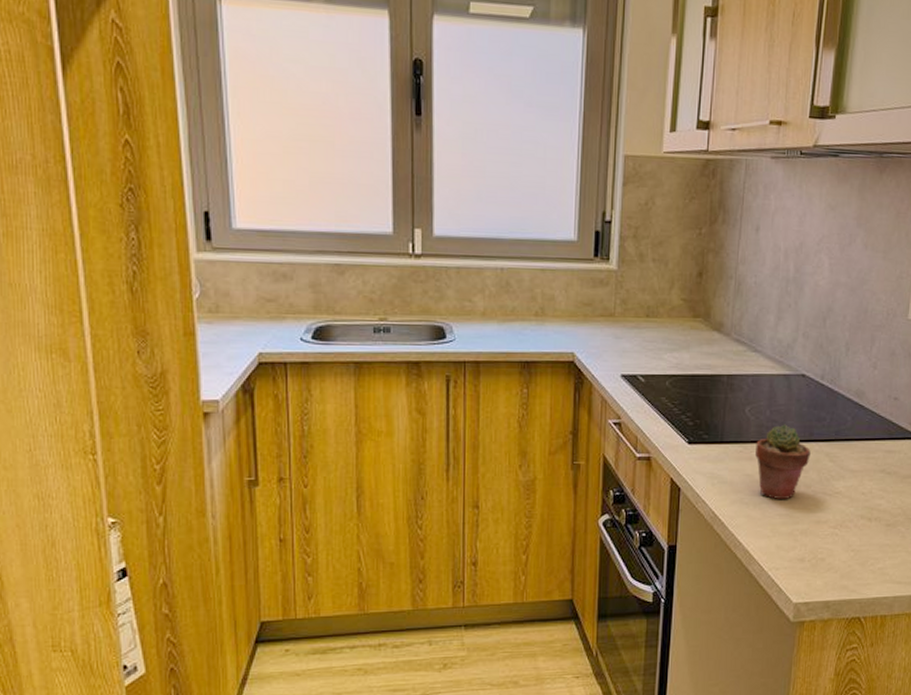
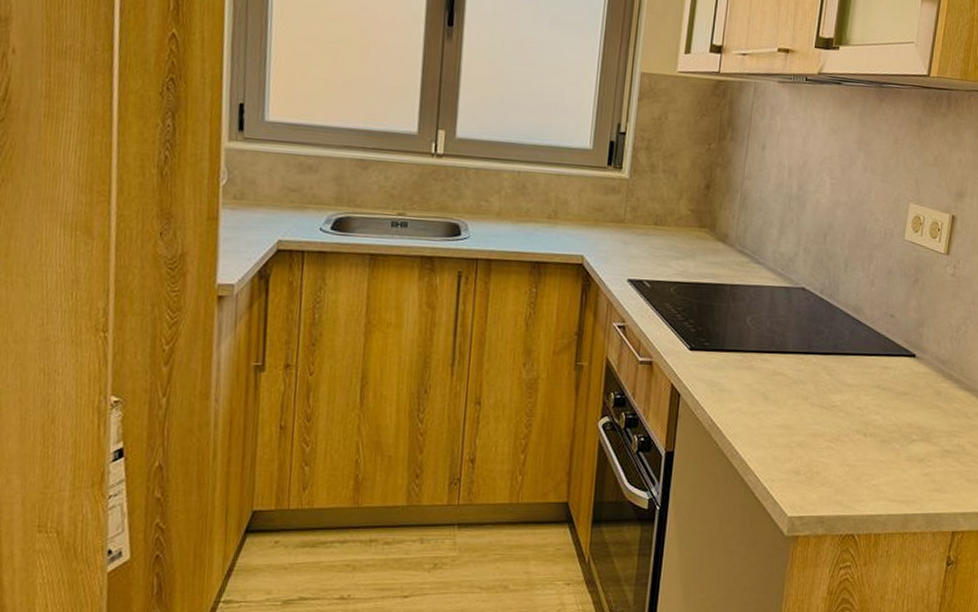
potted succulent: present [755,424,811,499] -> none [755,335,809,410]

